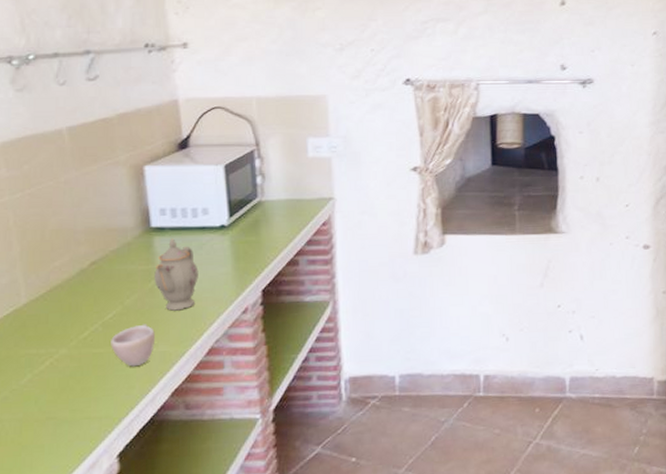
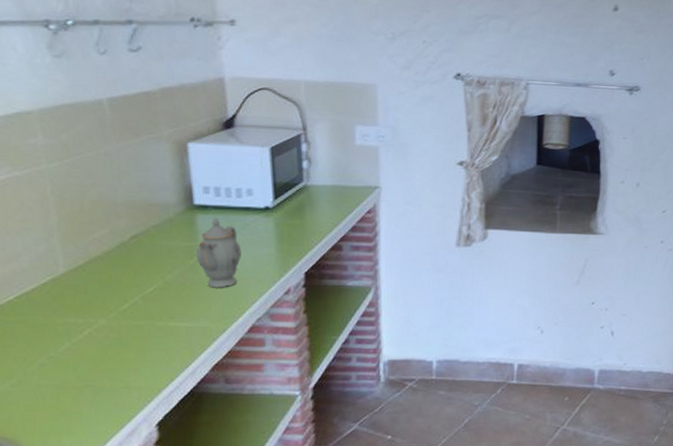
cup: present [111,324,155,367] -> none [151,299,196,340]

